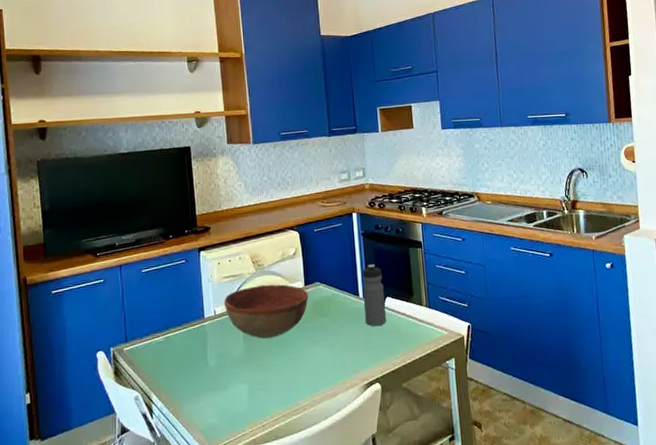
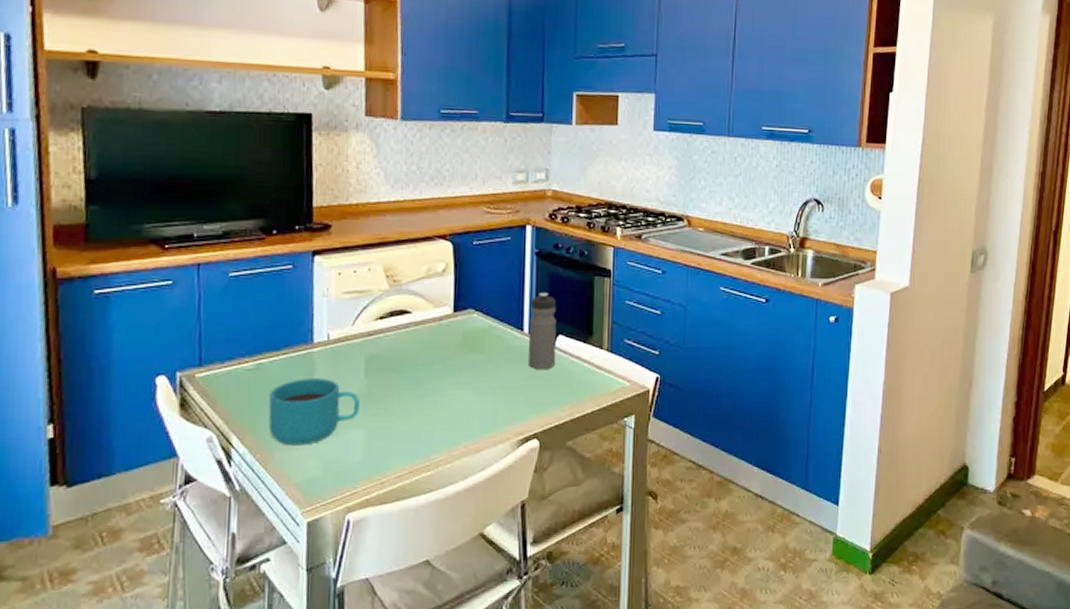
cup: none [176,345,242,400] -> present [268,378,360,446]
bowl: present [223,284,309,339] -> none [341,306,458,375]

